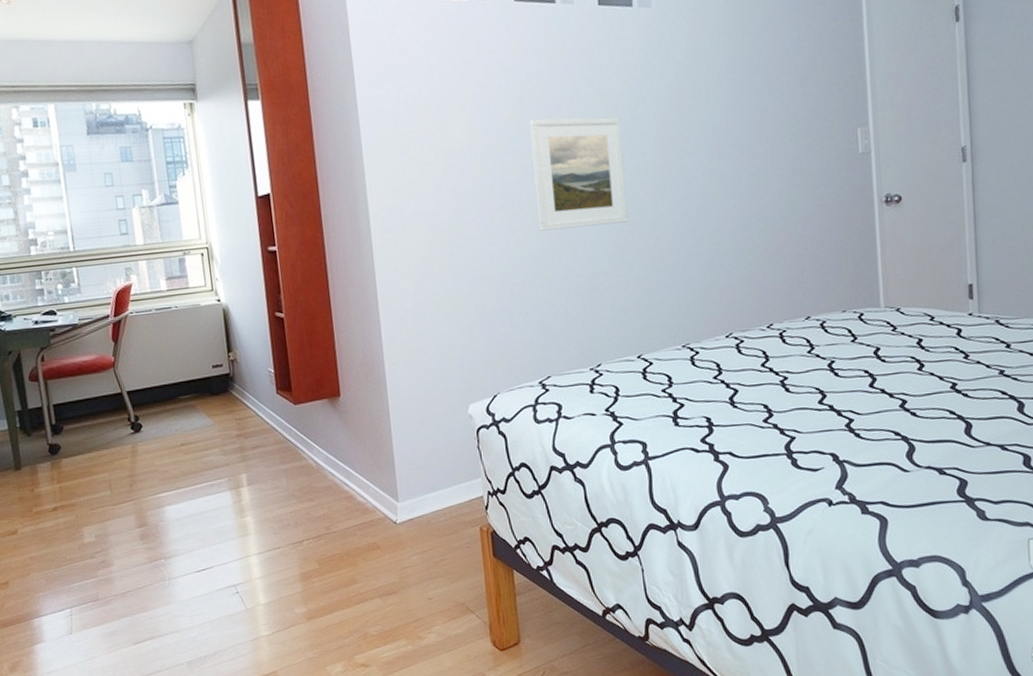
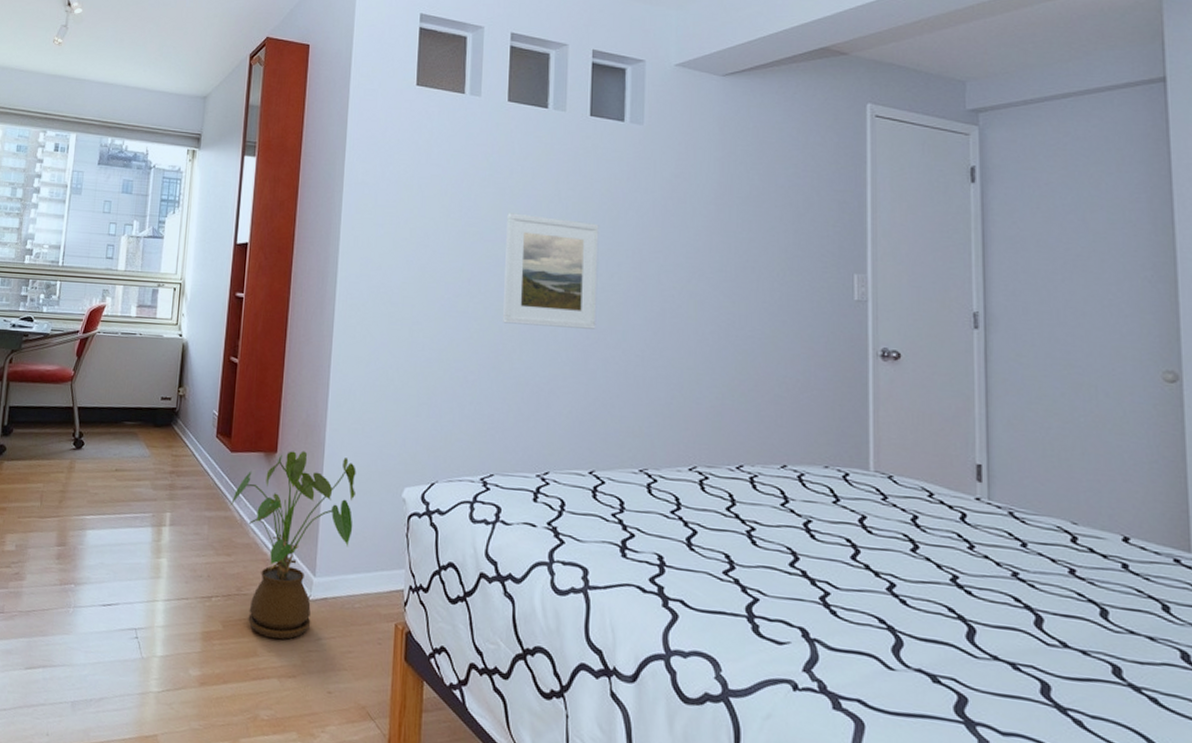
house plant: none [303,388,427,565] -> present [229,451,357,640]

